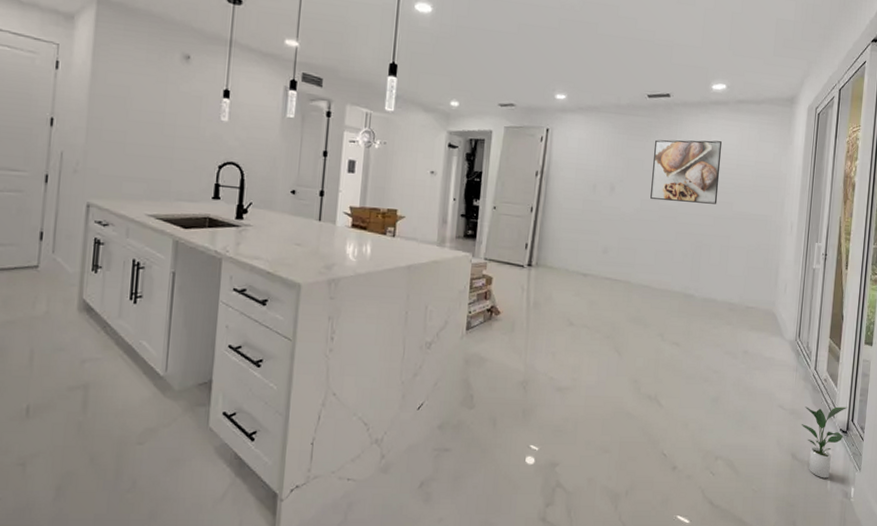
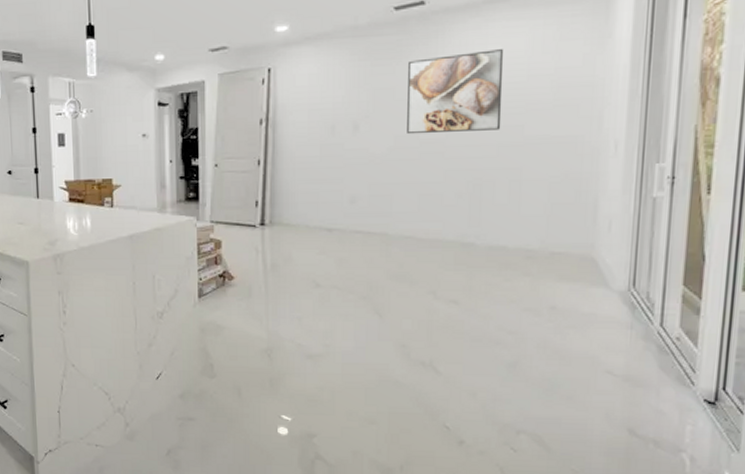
potted plant: present [801,406,848,479] -> none [641,371,716,460]

